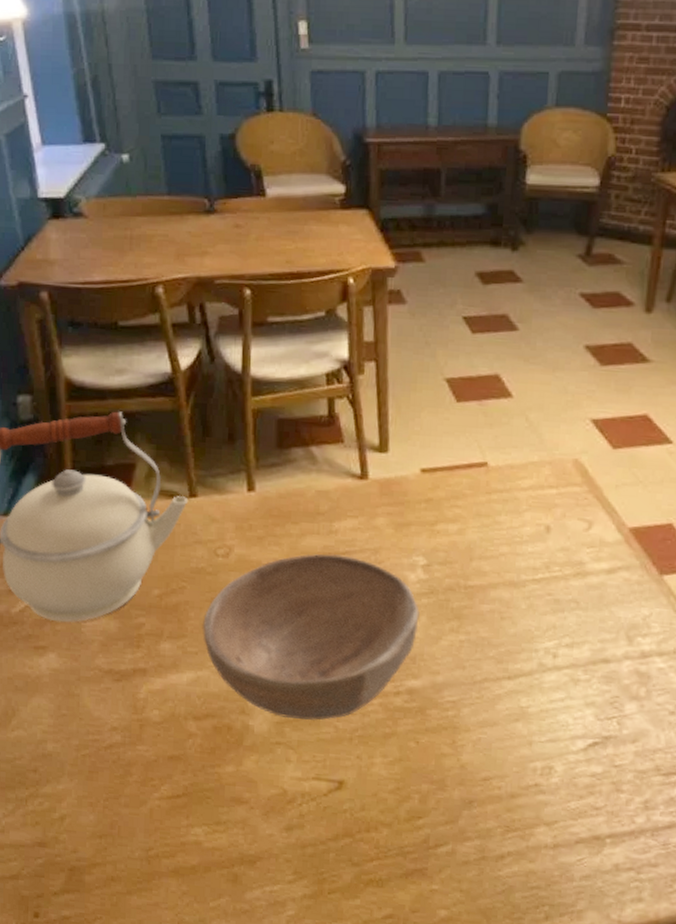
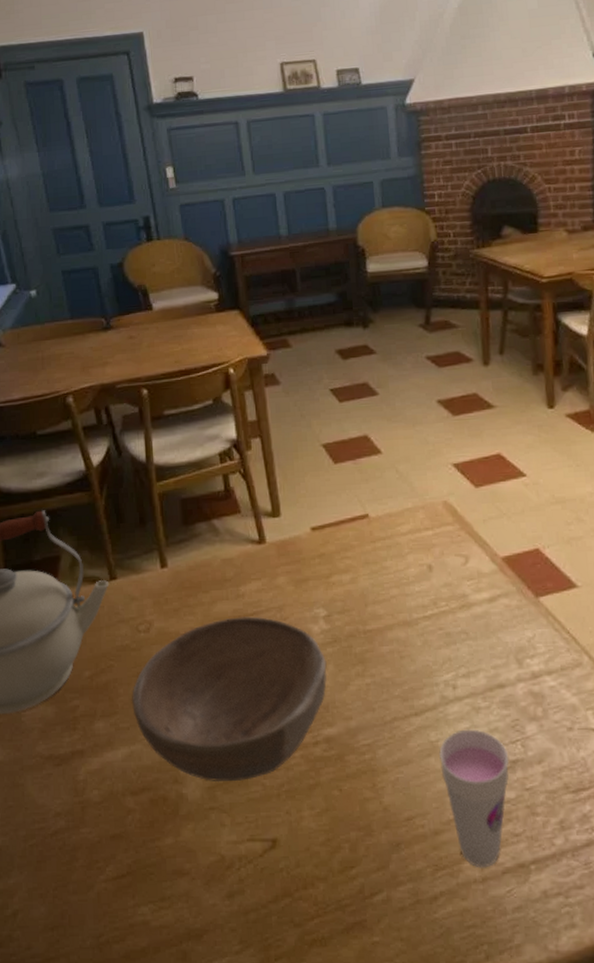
cup: none [526,699,602,836] -> present [439,729,510,868]

